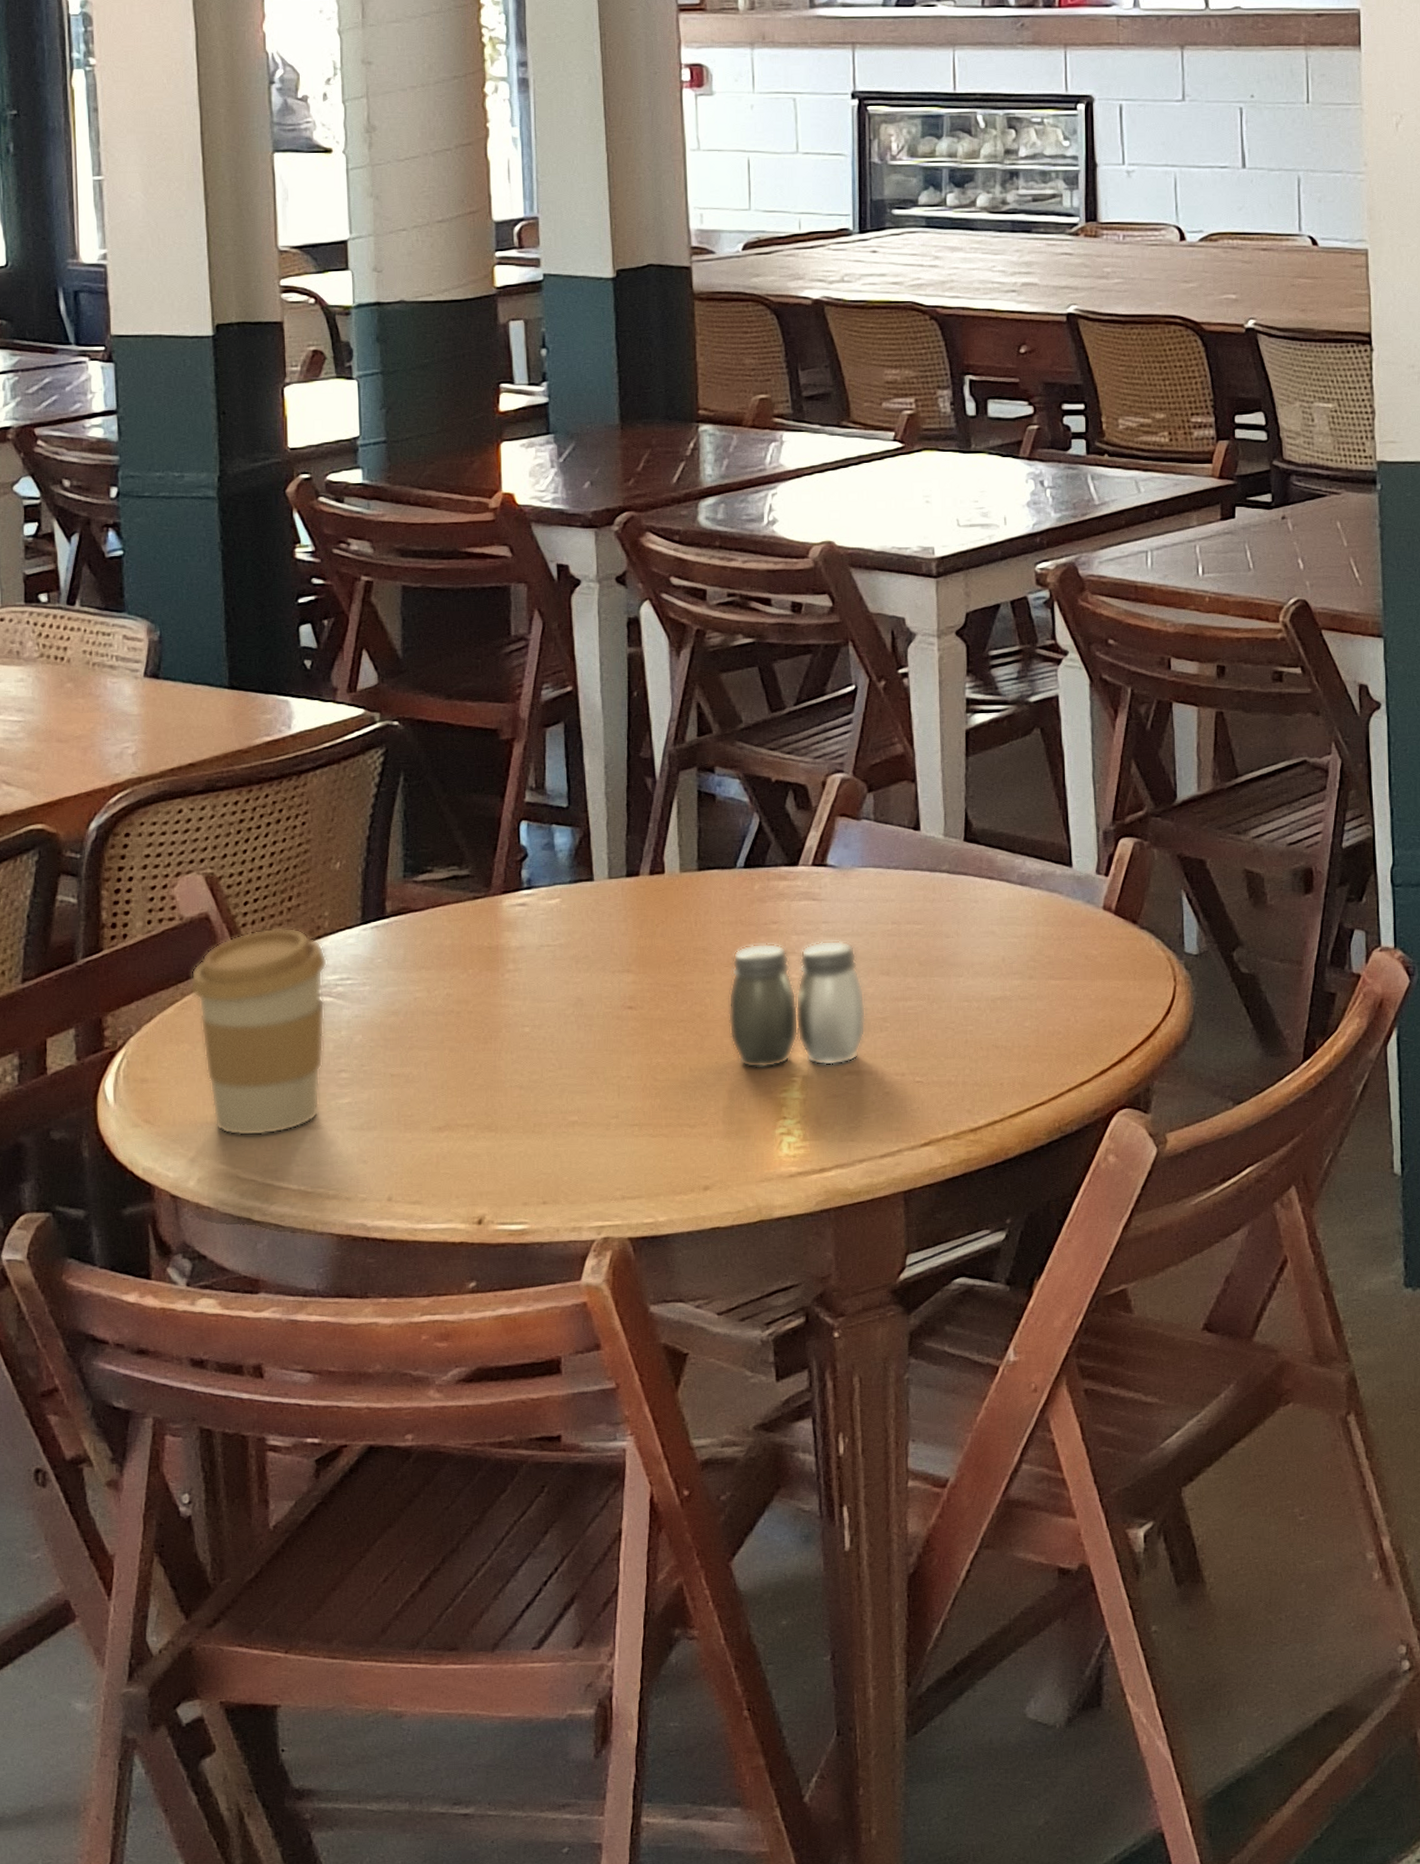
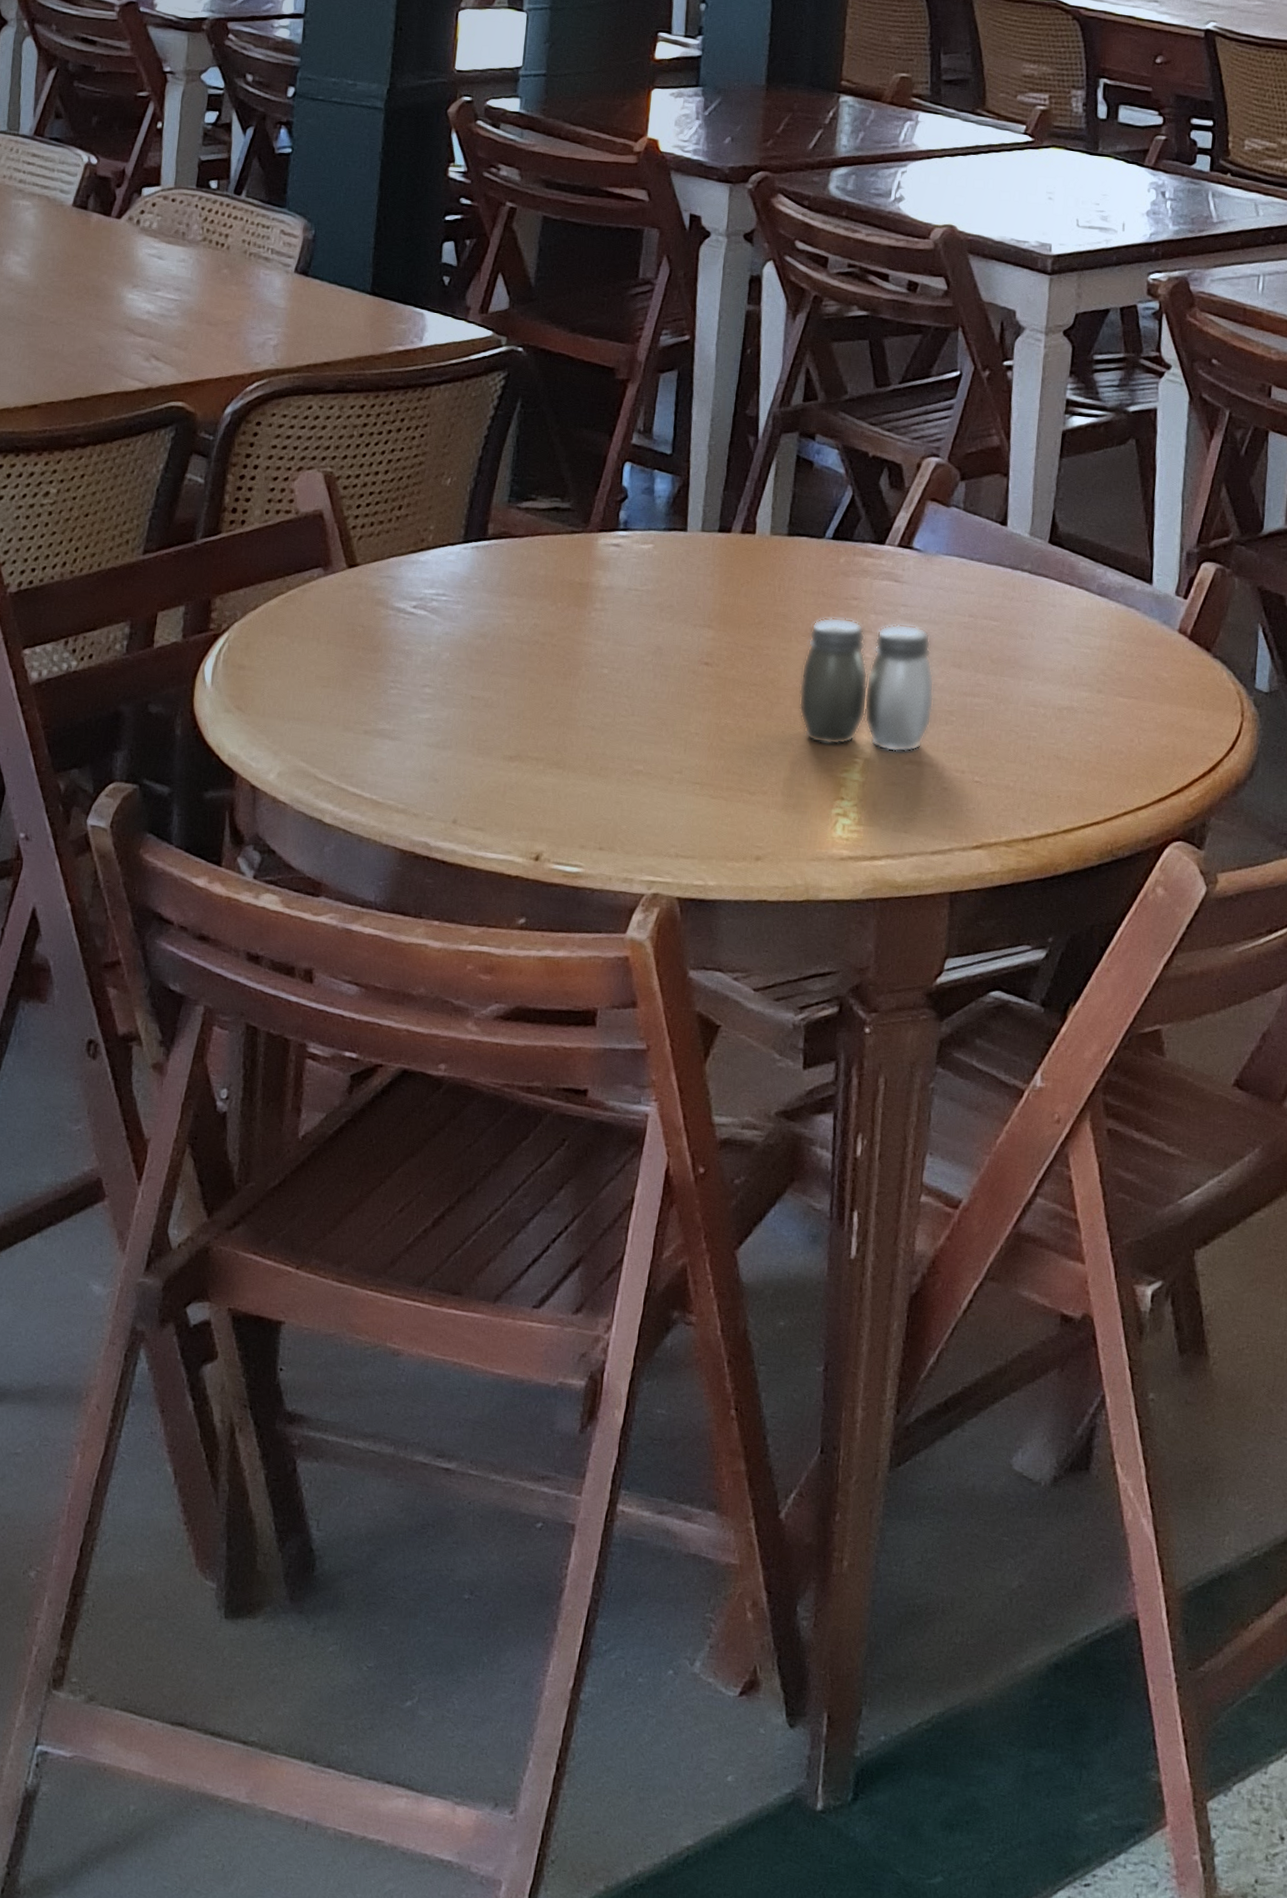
coffee cup: present [190,927,328,1136] -> none [296,533,427,739]

